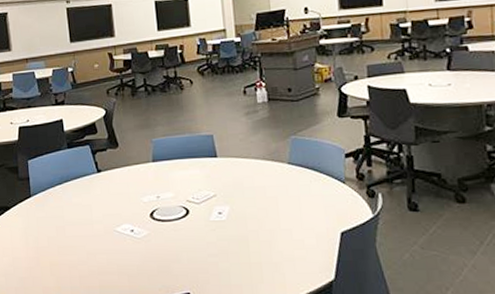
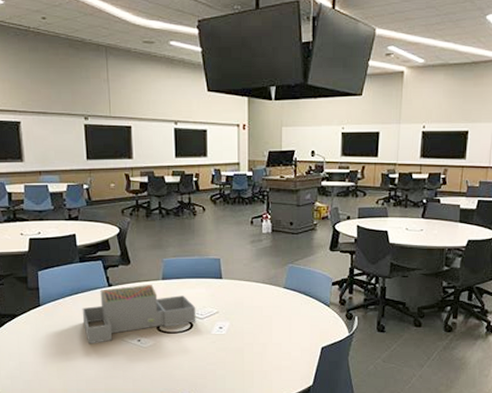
architectural model: none [72,167,192,236] -> present [82,284,196,344]

